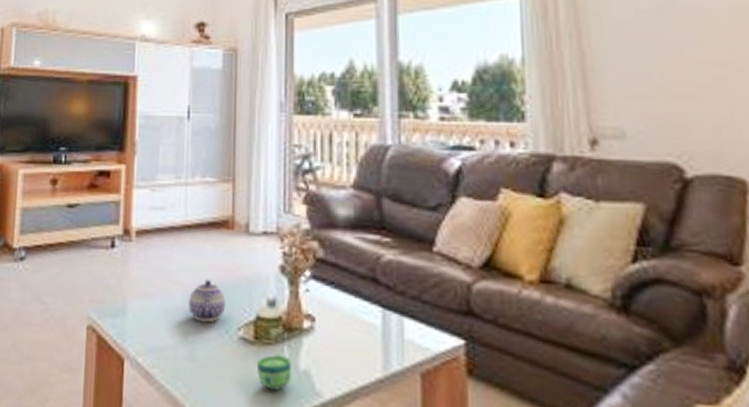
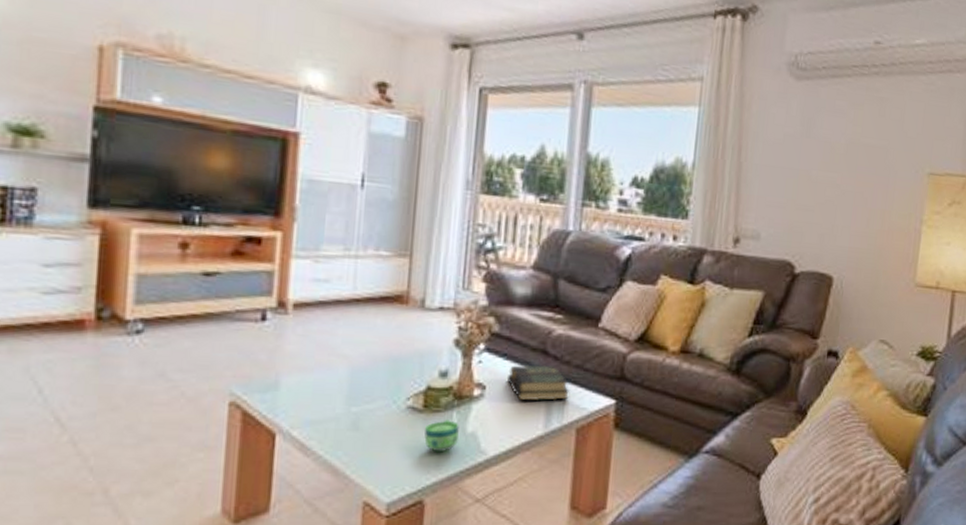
teapot: present [189,280,226,323] -> none [353,353,396,394]
book: none [336,294,408,338] -> present [506,364,569,401]

